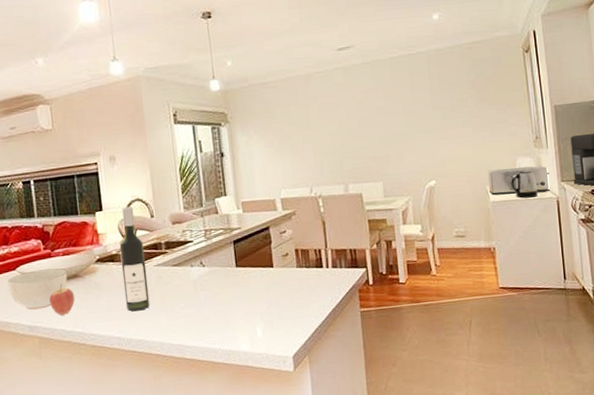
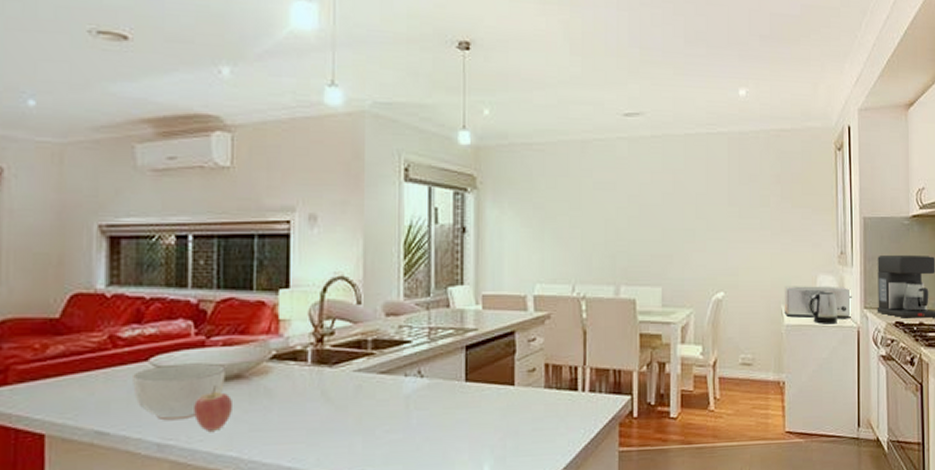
bottle: present [119,207,150,312] -> none [306,287,342,433]

